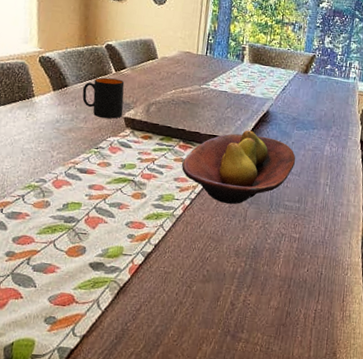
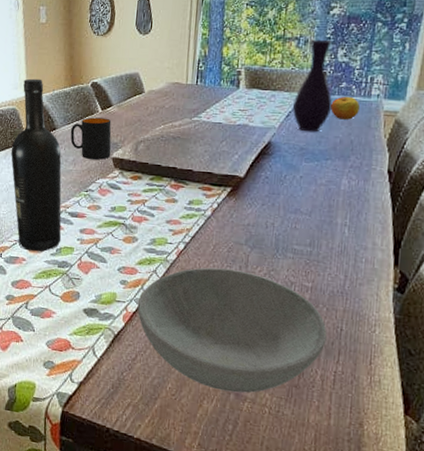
wine bottle: none [17,34,72,208] -> present [10,78,62,252]
bowl: none [144,221,310,335] -> present [138,267,327,393]
fruit bowl: present [182,130,296,205] -> none [174,164,306,249]
vase: none [287,27,321,105] -> present [292,40,333,132]
apple: none [318,76,341,97] -> present [331,96,361,120]

